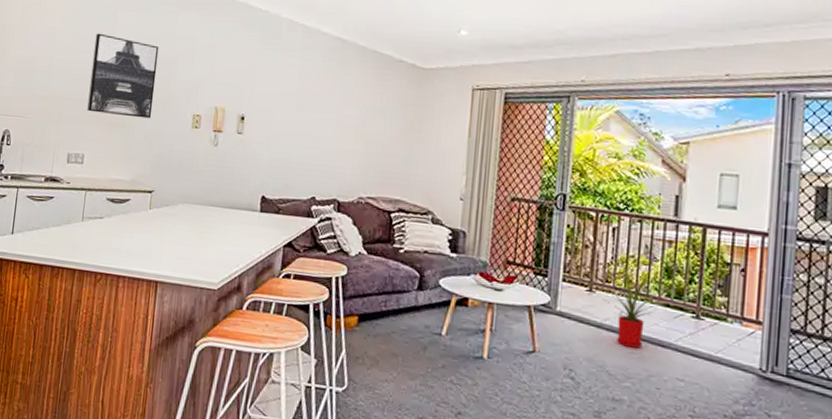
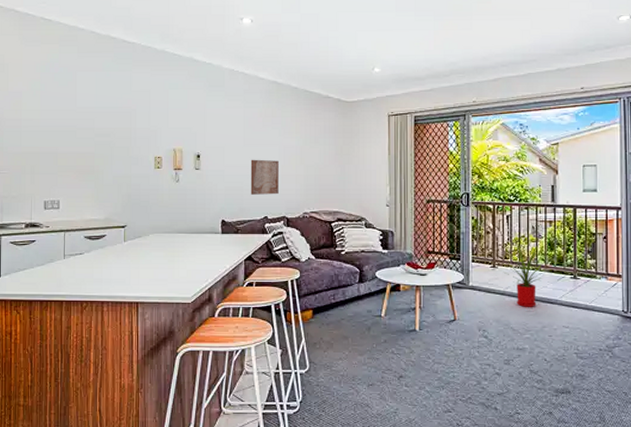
wall art: present [87,33,159,119] -> none [58,93,118,164]
wall art: none [298,127,335,173] -> present [250,159,279,195]

